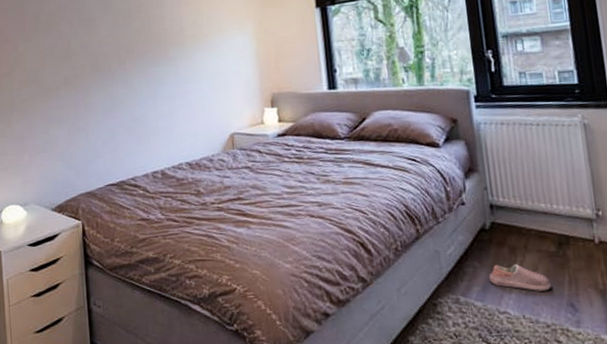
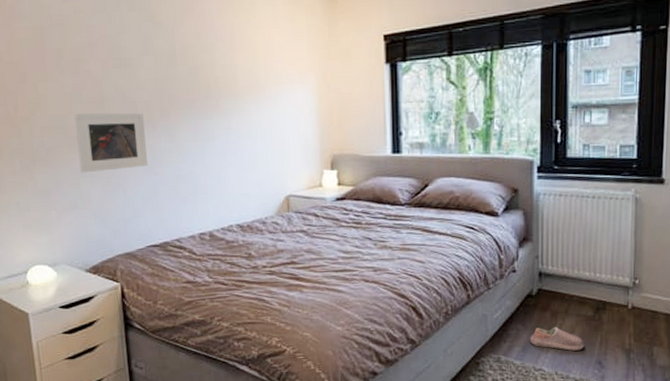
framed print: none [47,64,107,119] -> present [74,113,148,173]

